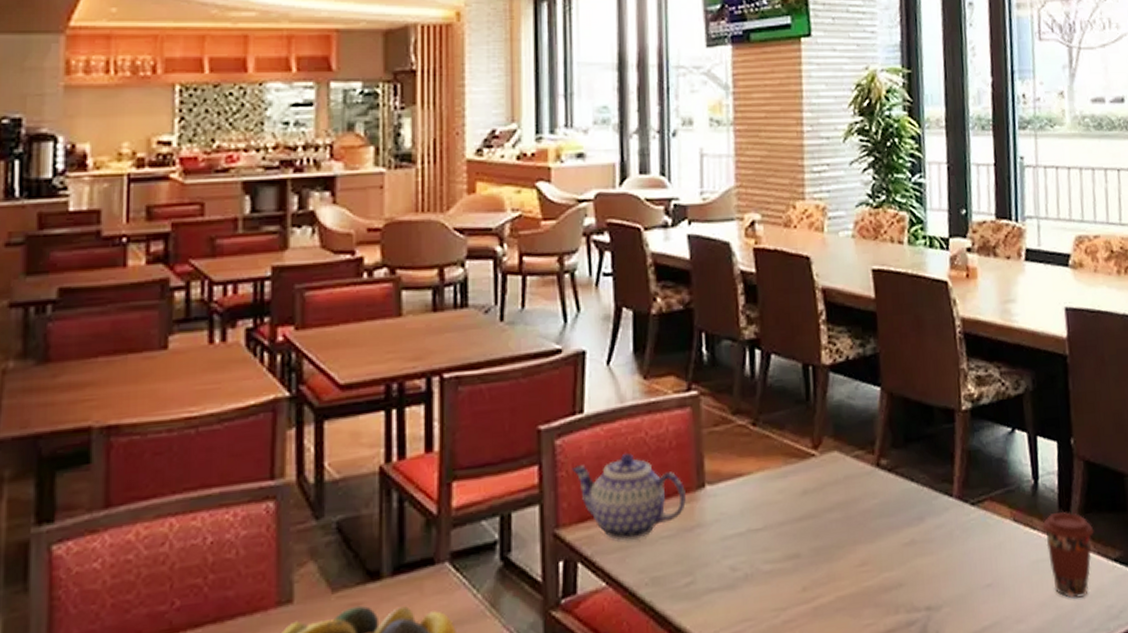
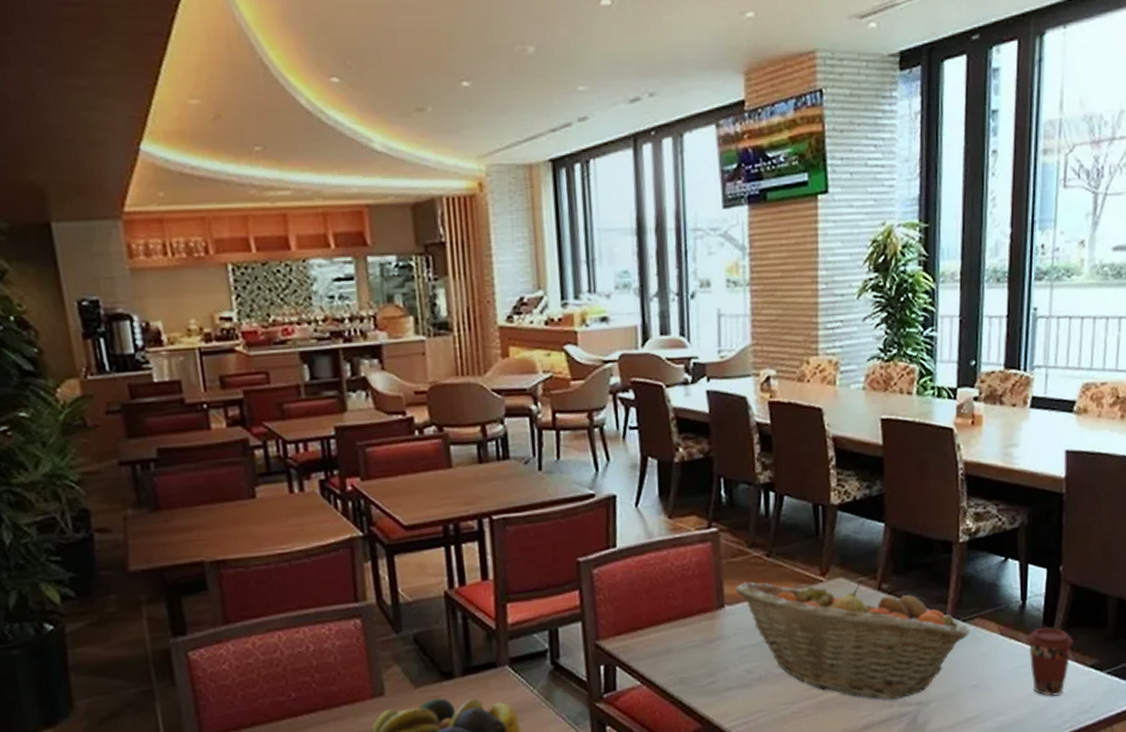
teapot: present [572,453,686,542] -> none [608,580,708,651]
fruit basket: none [717,454,980,604] -> present [734,580,970,700]

